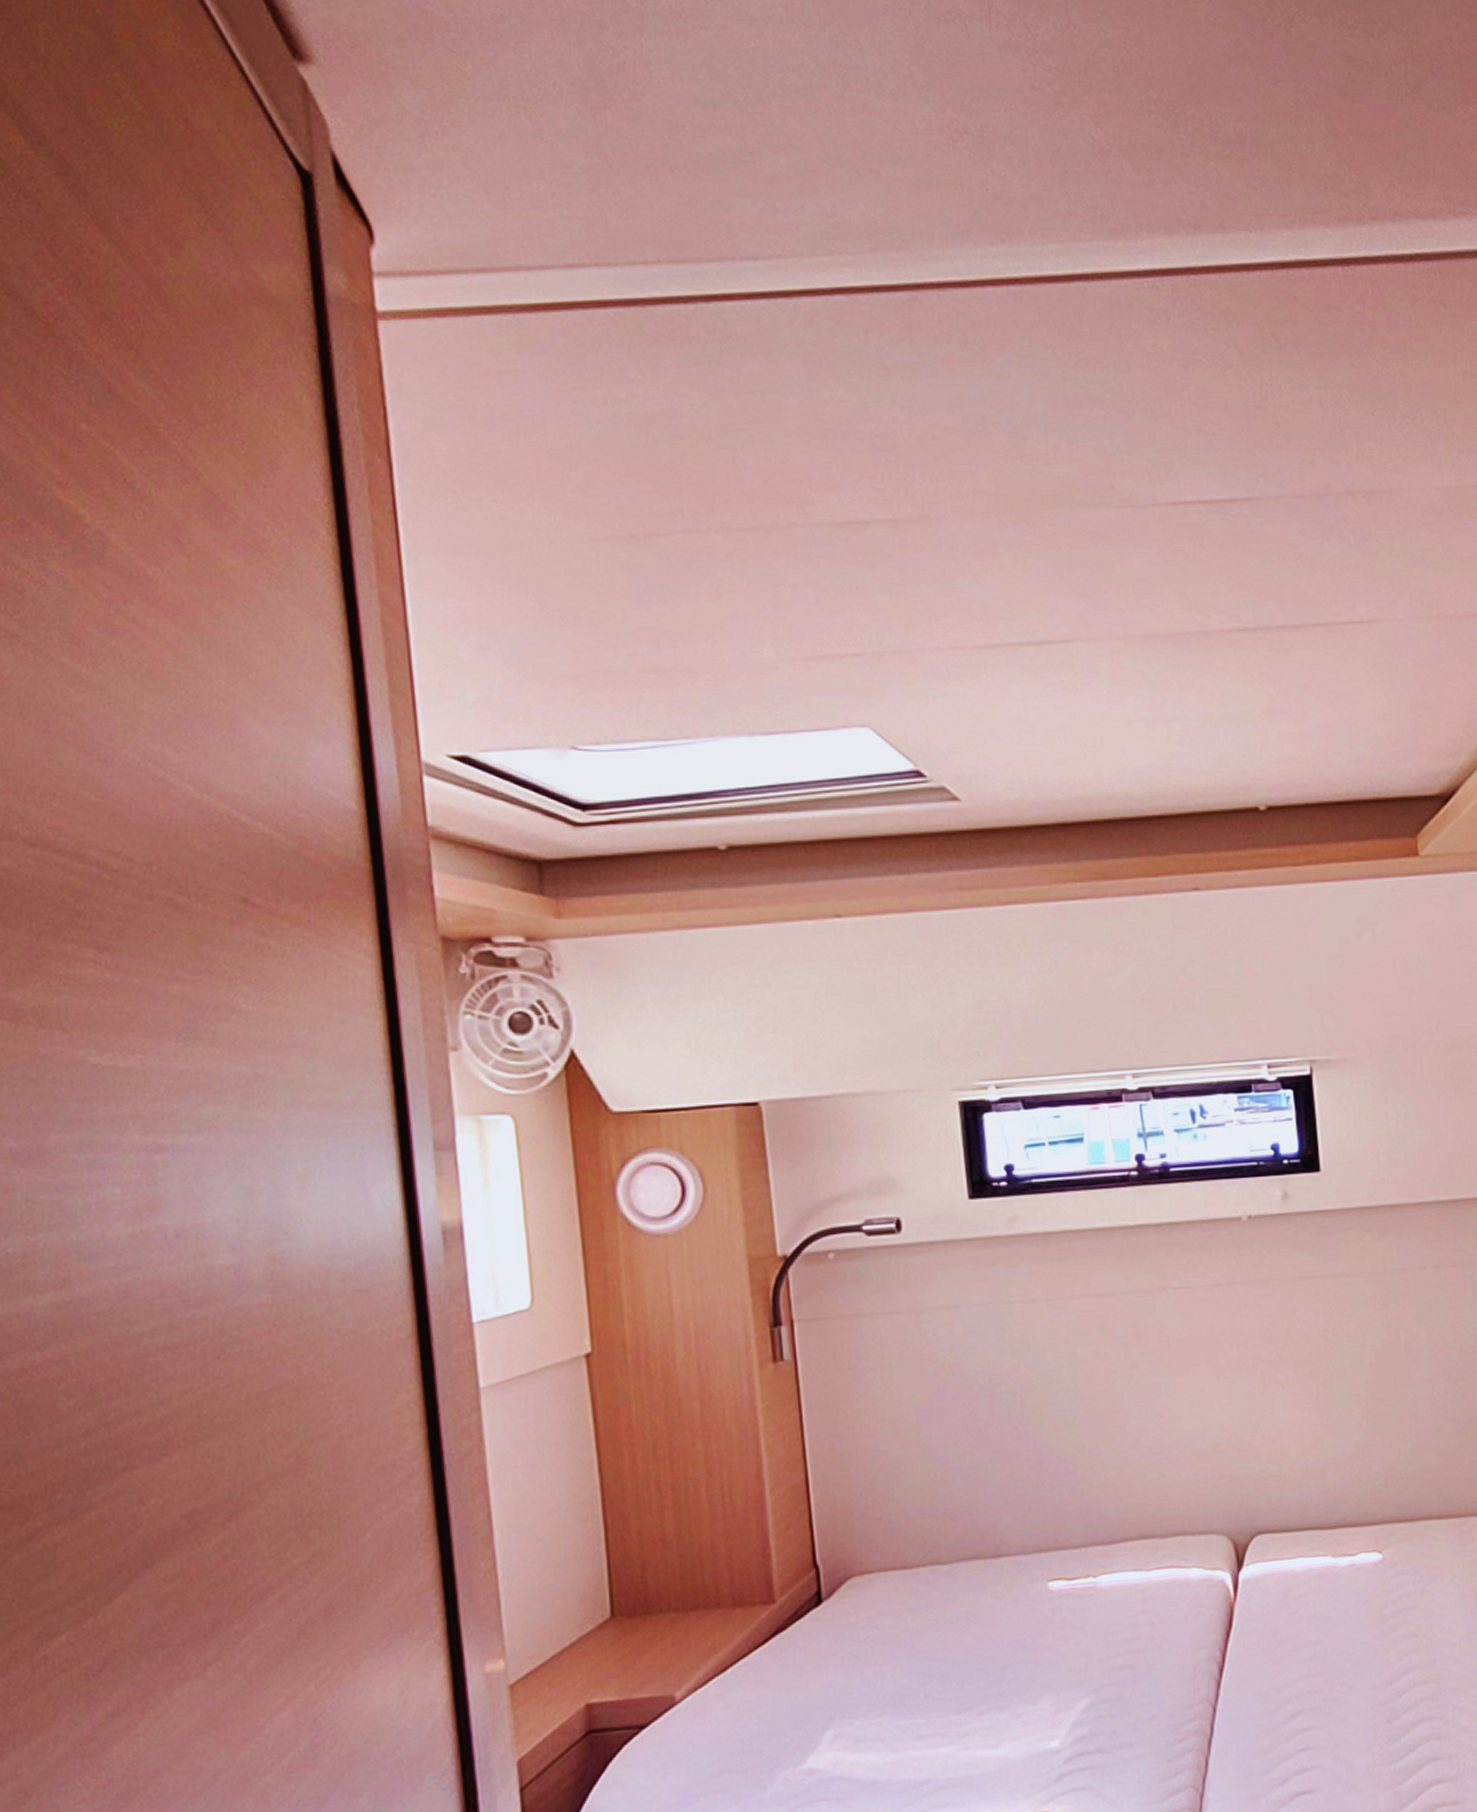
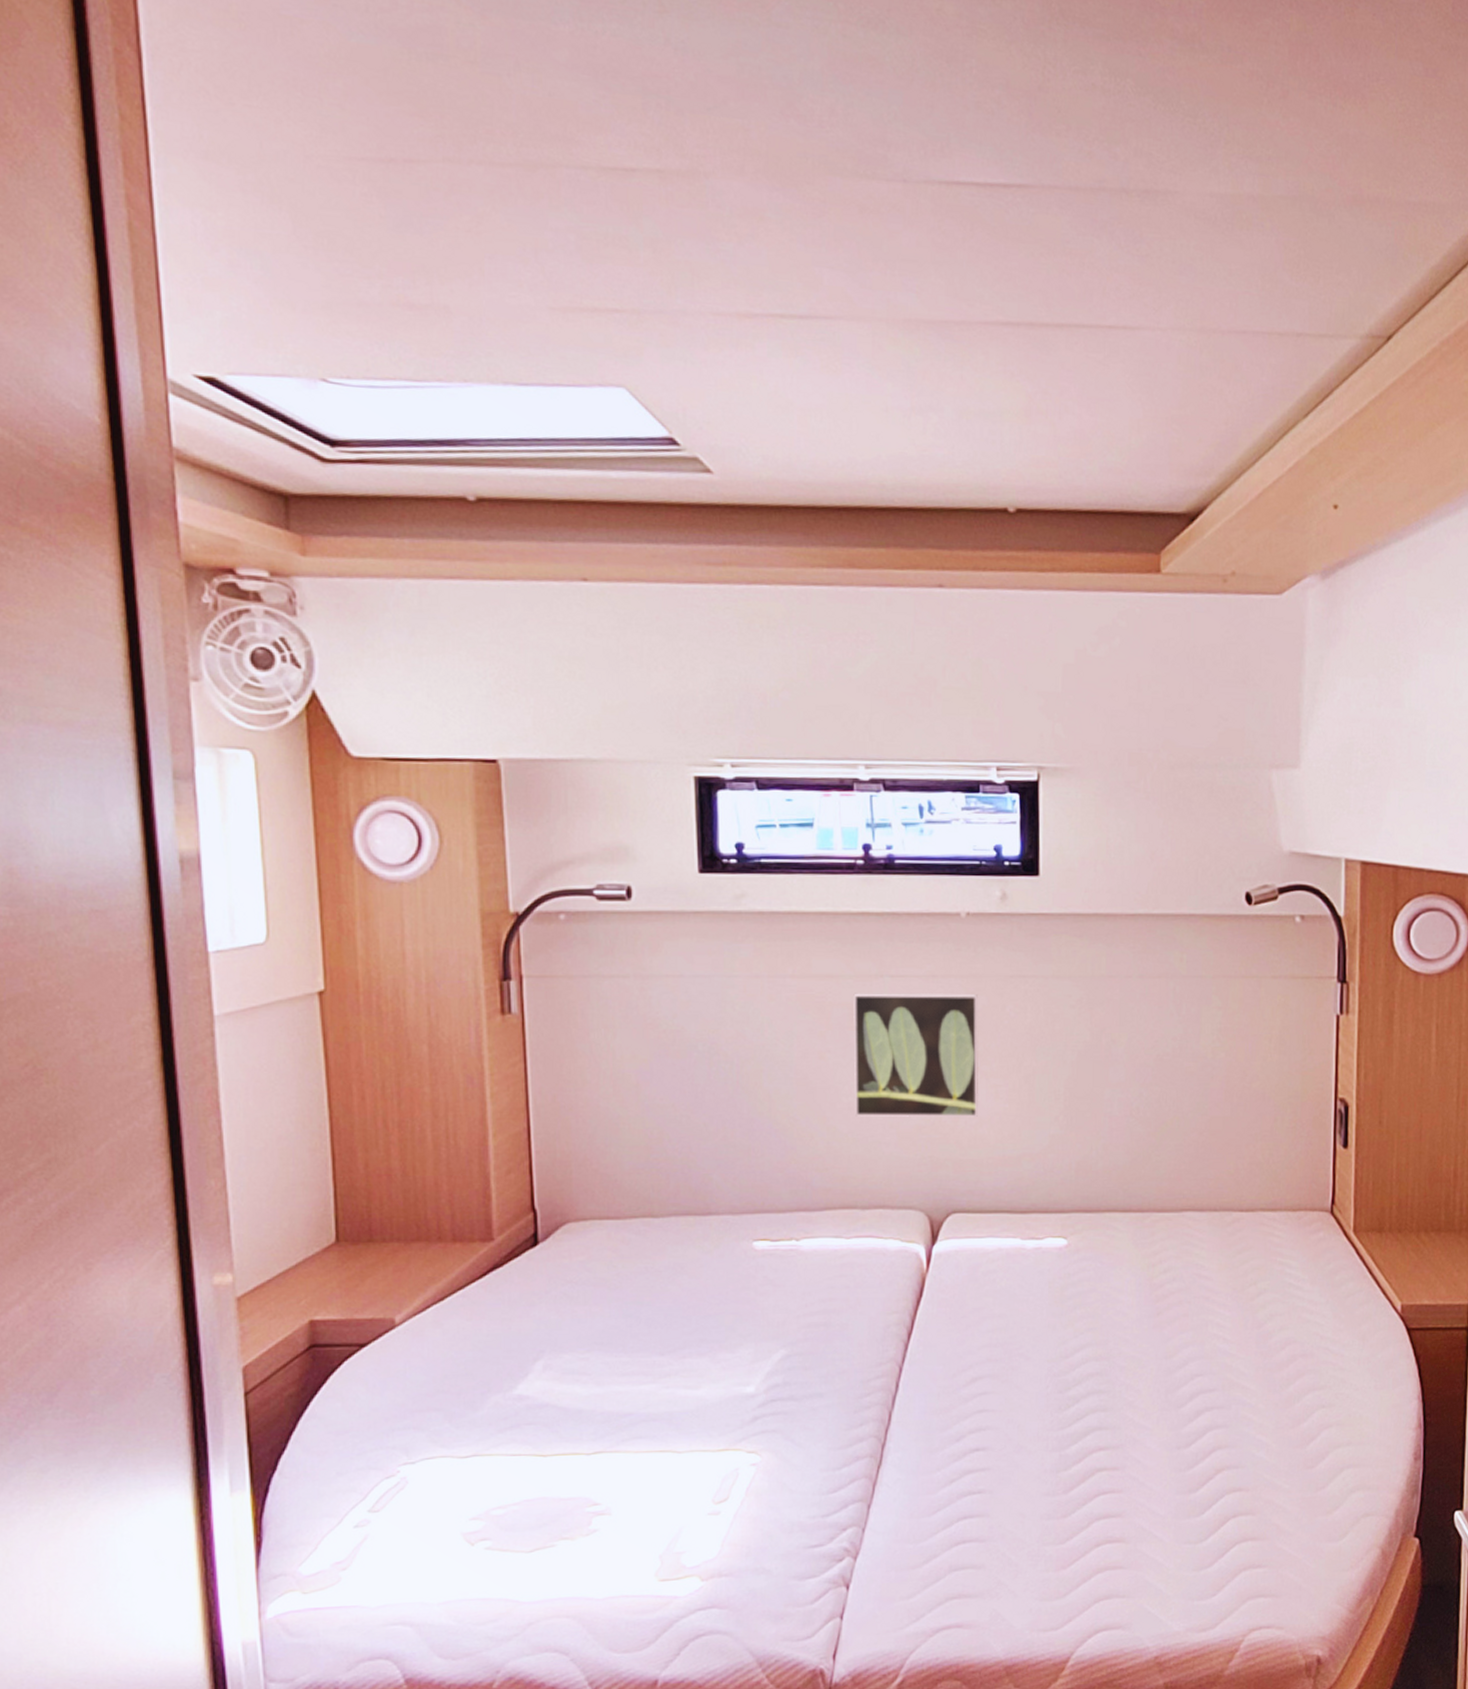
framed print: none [1136,1300,1277,1440] -> present [853,993,979,1118]

